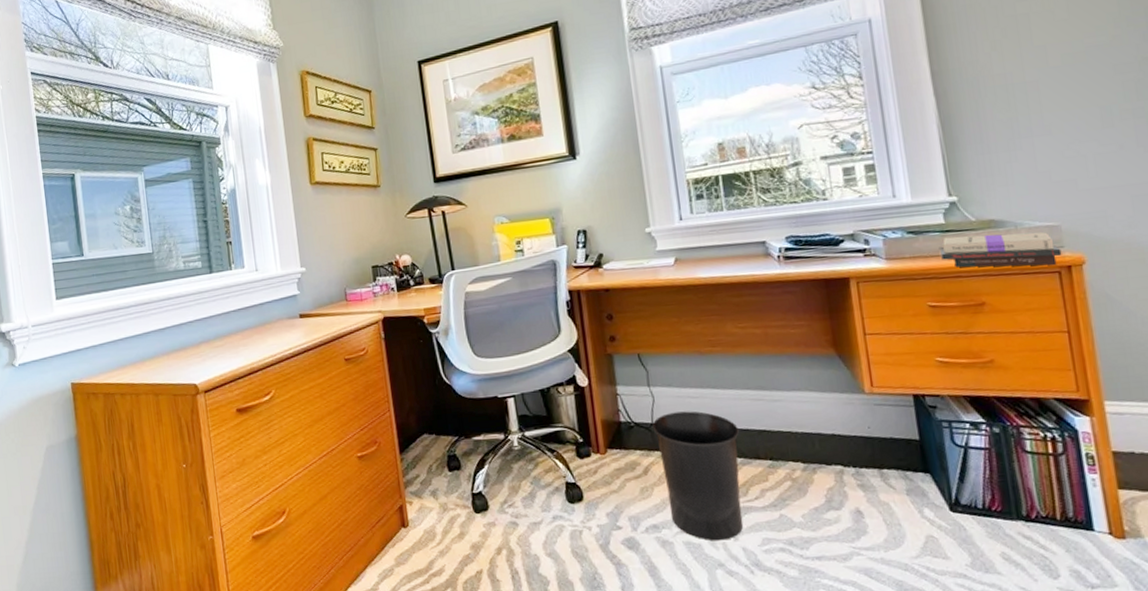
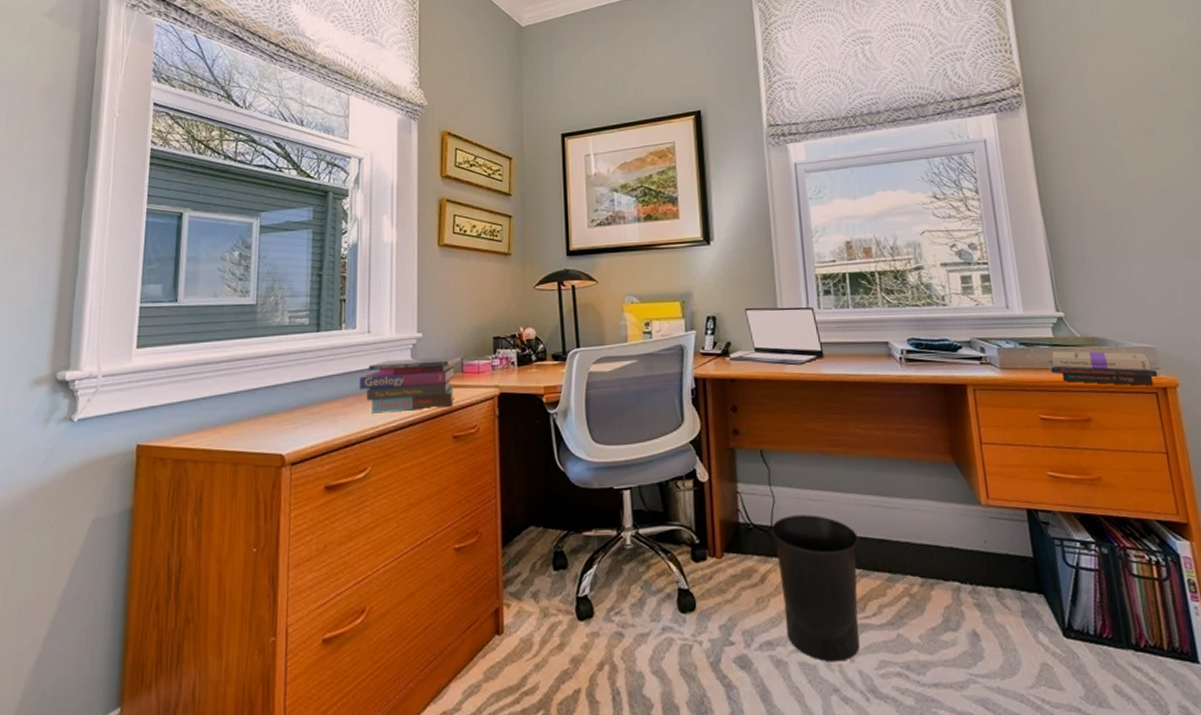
books: none [253,286,343,343] -> present [359,356,460,414]
laptop: none [602,212,699,272] -> present [729,306,824,366]

